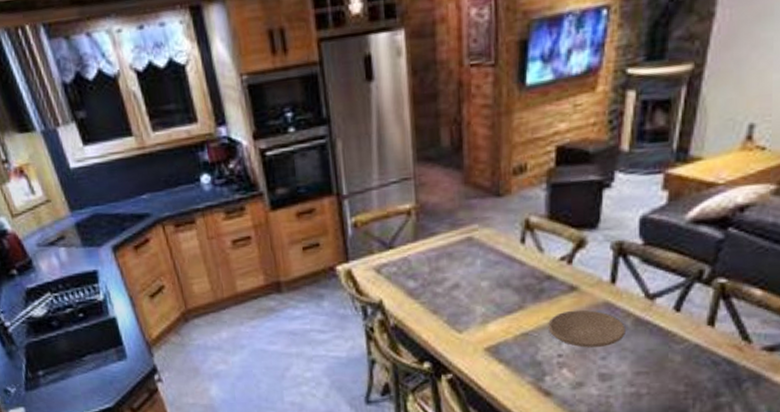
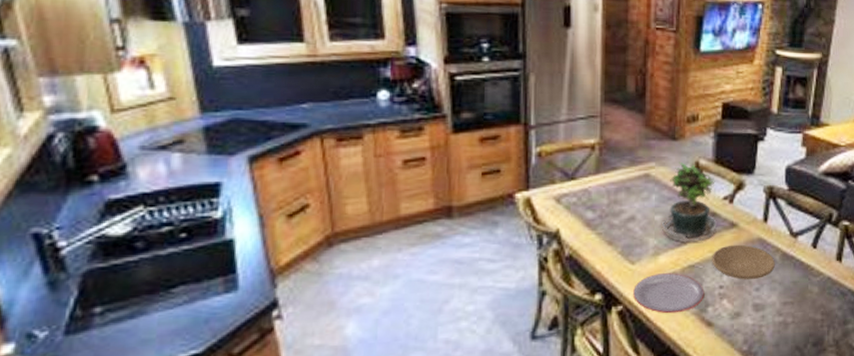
plate: none [462,341,541,383] -> present [633,273,704,314]
potted plant: none [488,221,553,310] -> present [661,161,717,243]

